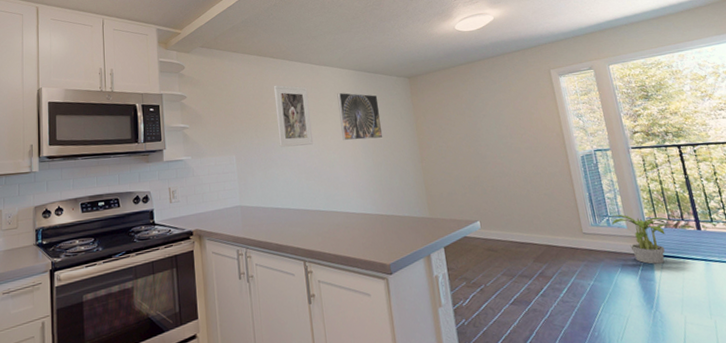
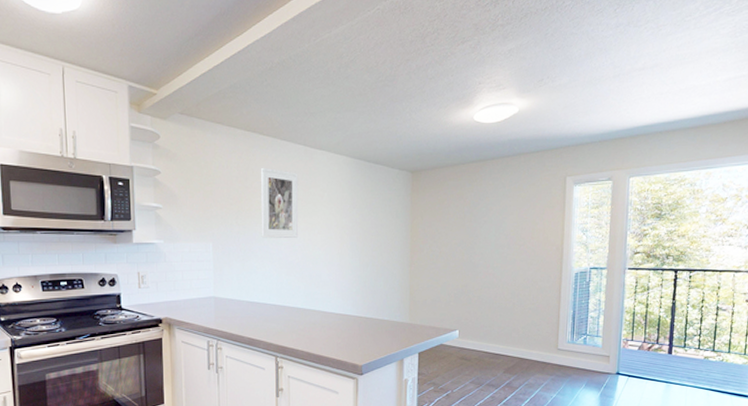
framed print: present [337,92,383,141] -> none [330,182,375,238]
potted plant: present [611,214,679,264] -> none [588,333,651,383]

